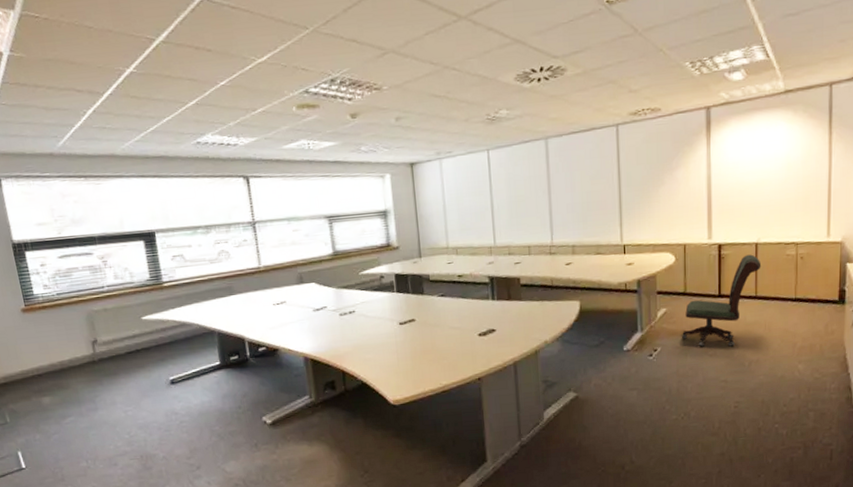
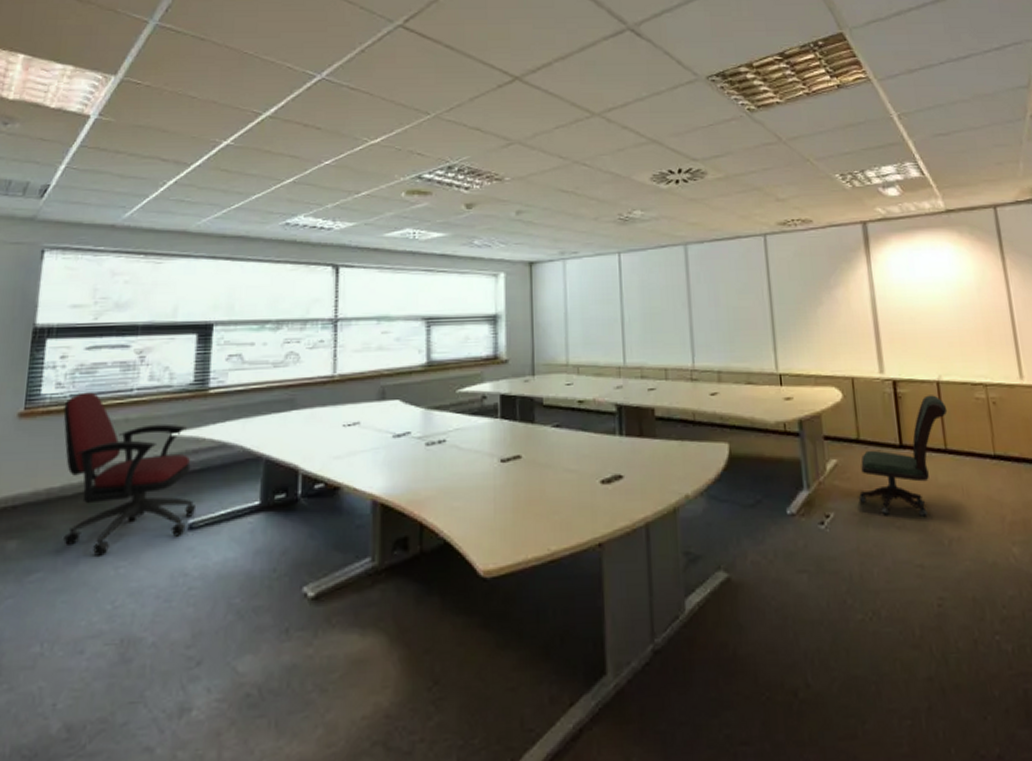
office chair: none [54,290,173,405] -> present [62,392,195,556]

